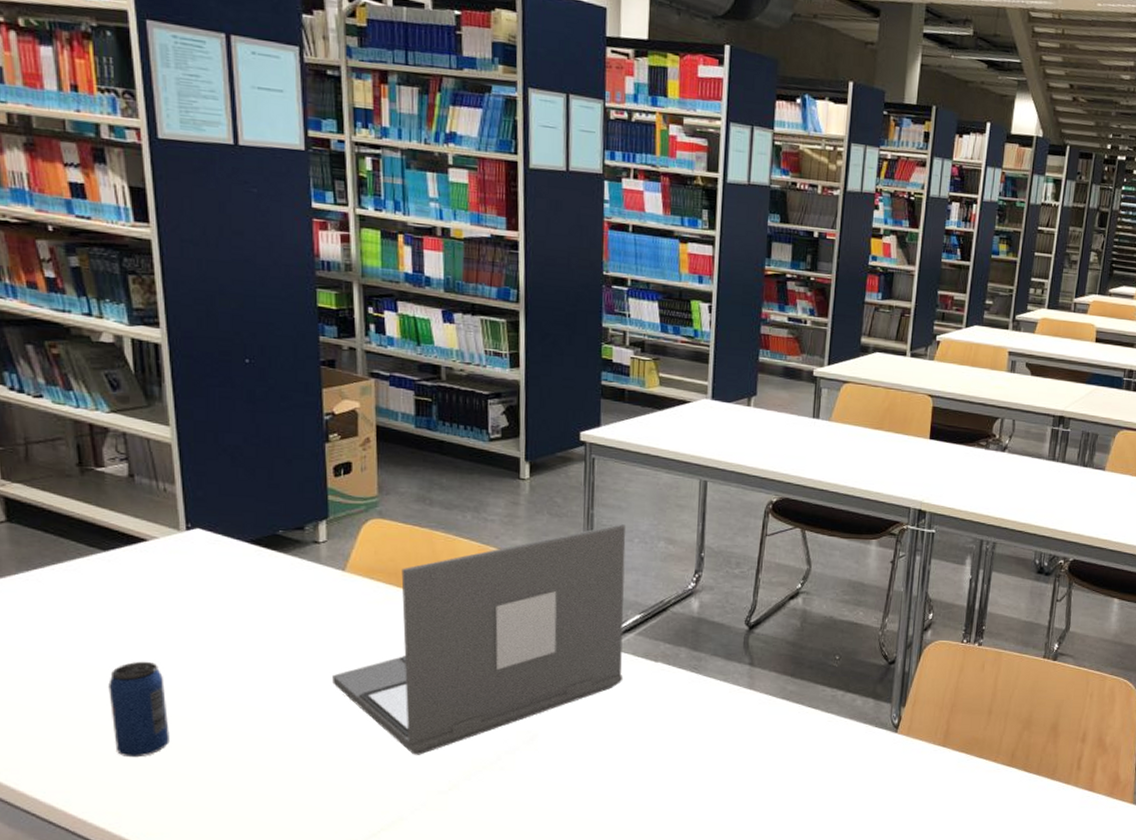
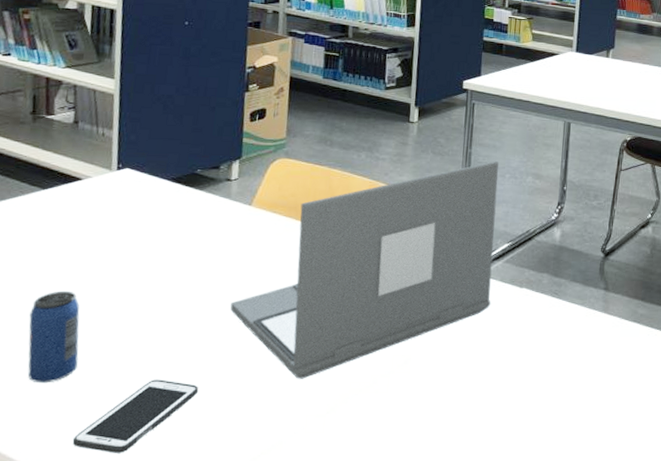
cell phone: none [174,754,305,828] -> present [72,379,198,453]

